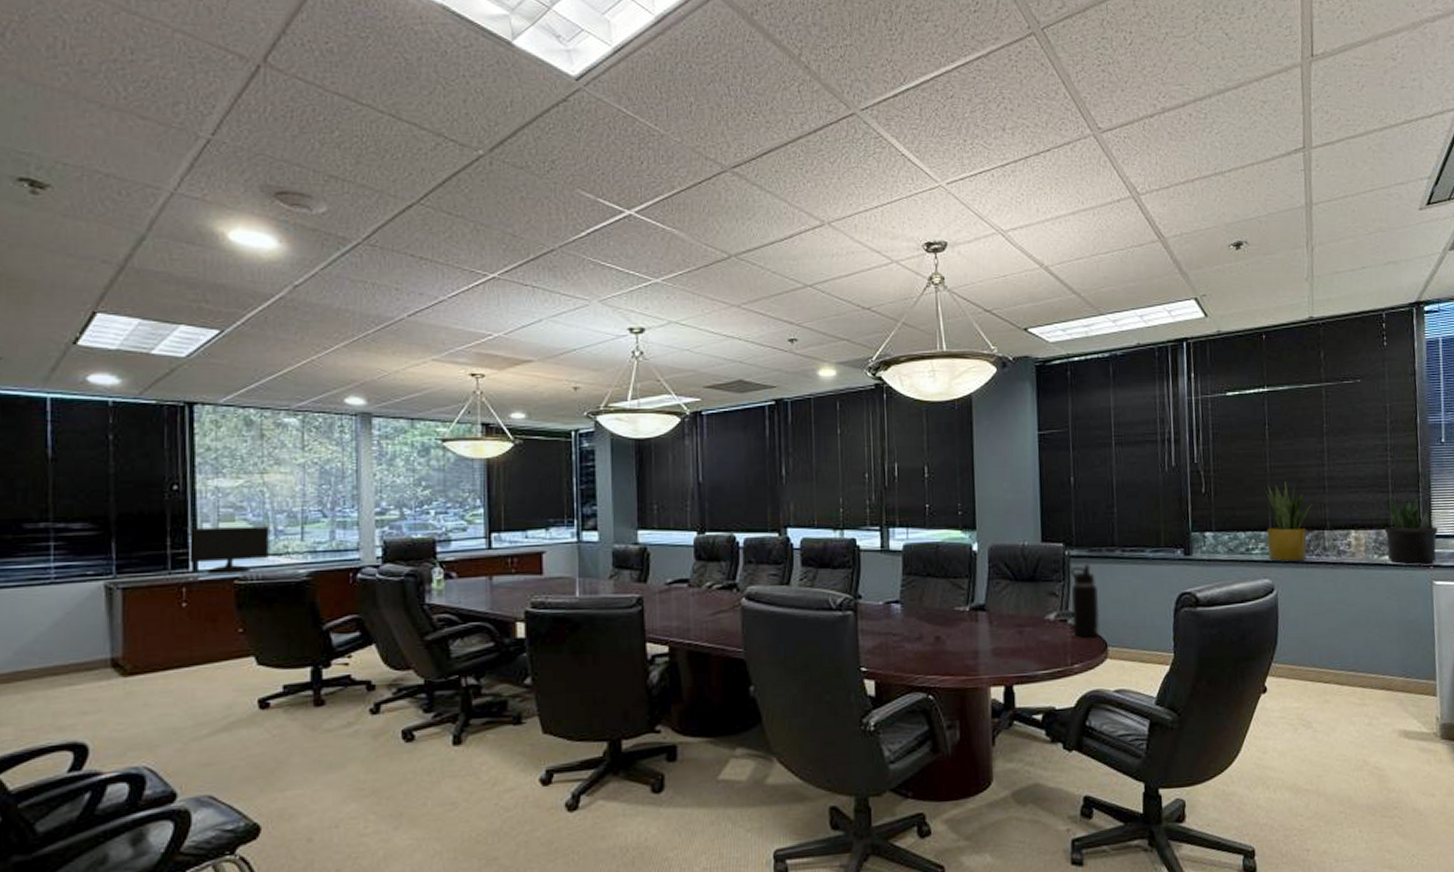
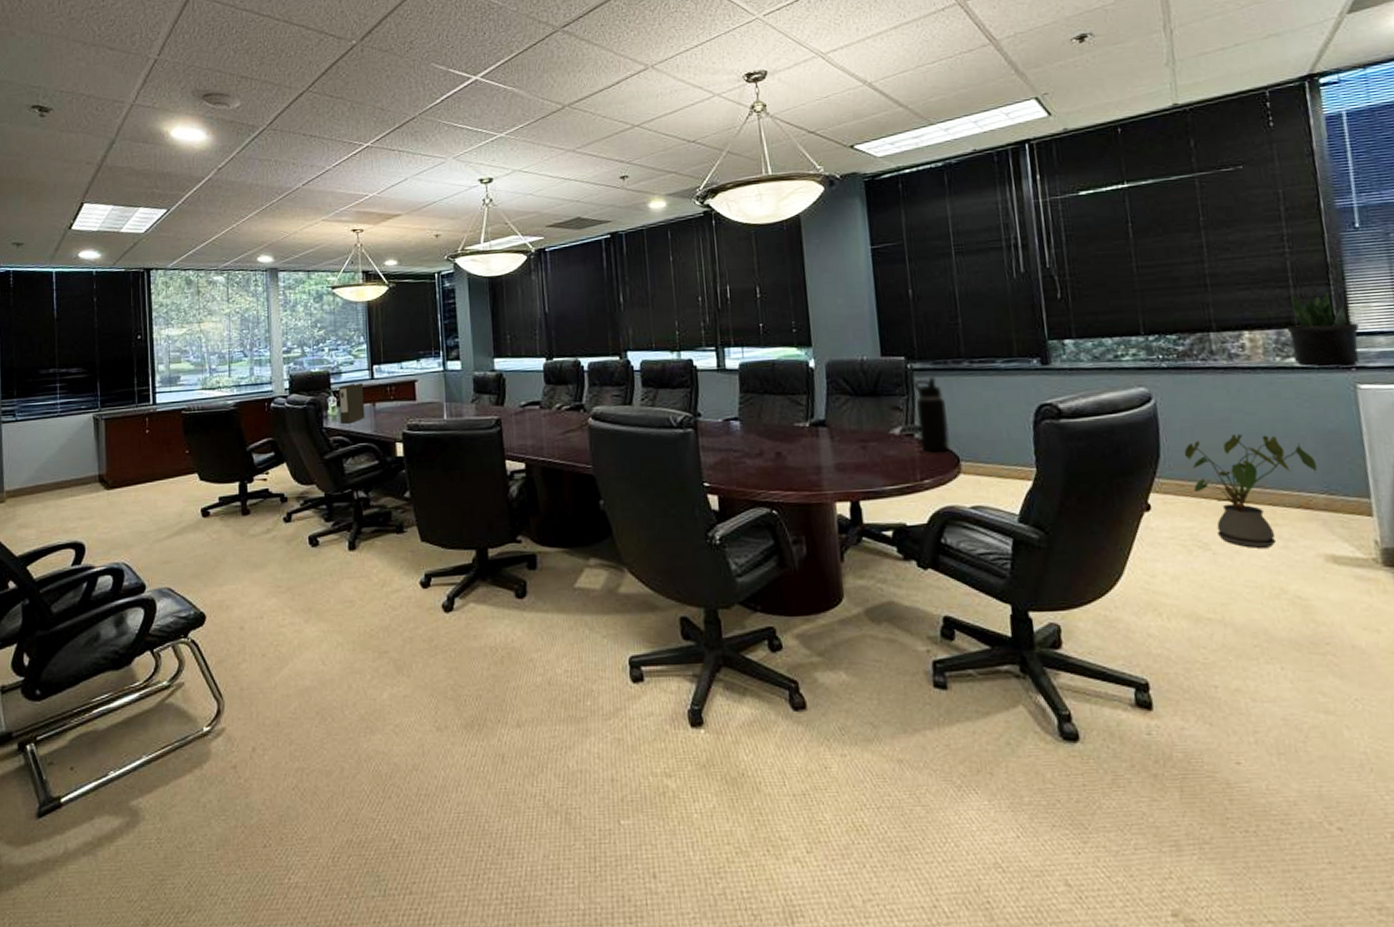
computer monitor: present [189,526,269,574] -> none [150,366,206,406]
binder: none [447,553,479,599] -> present [339,383,365,424]
planter: present [1264,481,1313,561] -> none [1131,282,1193,368]
house plant: none [1297,623,1399,726] -> present [1184,433,1318,548]

